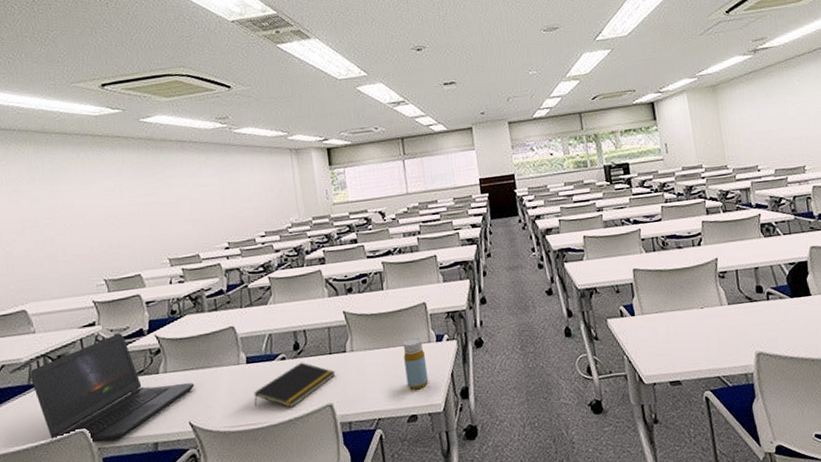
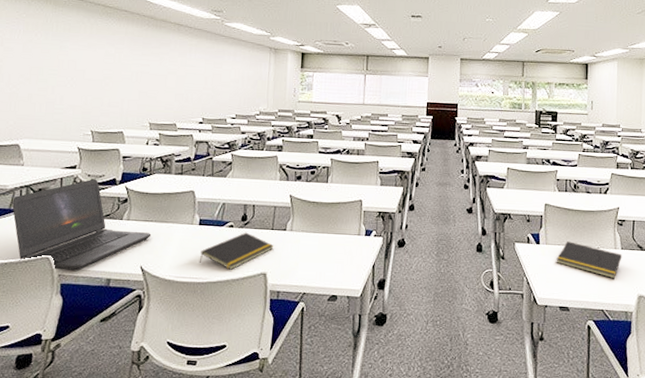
bottle: present [402,338,429,390] -> none [333,229,354,274]
notepad: none [656,306,731,340] -> present [556,241,622,279]

